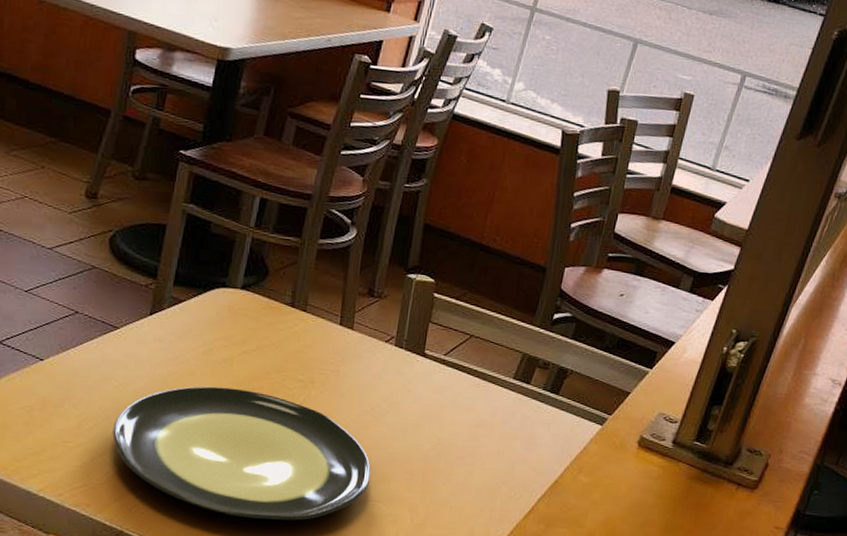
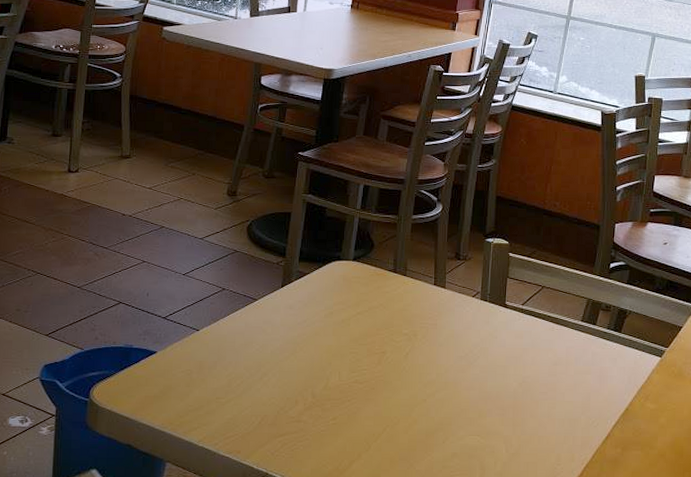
plate: present [112,386,371,521] -> none [256,344,470,456]

